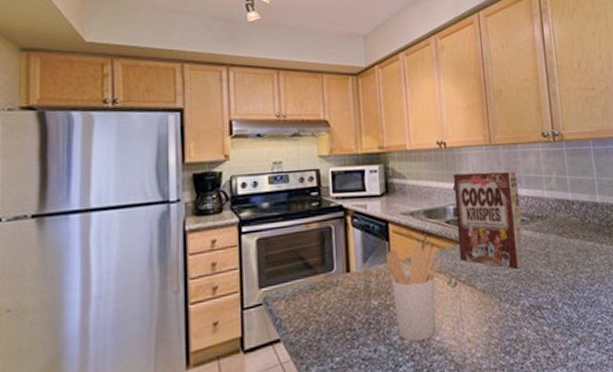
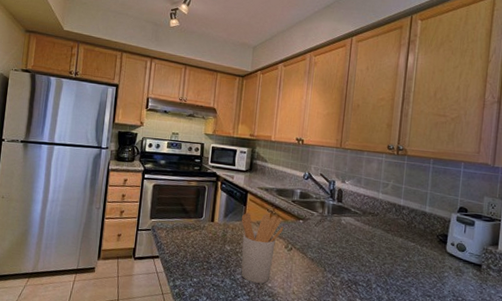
cereal box: present [453,170,526,269] -> none [298,165,359,250]

